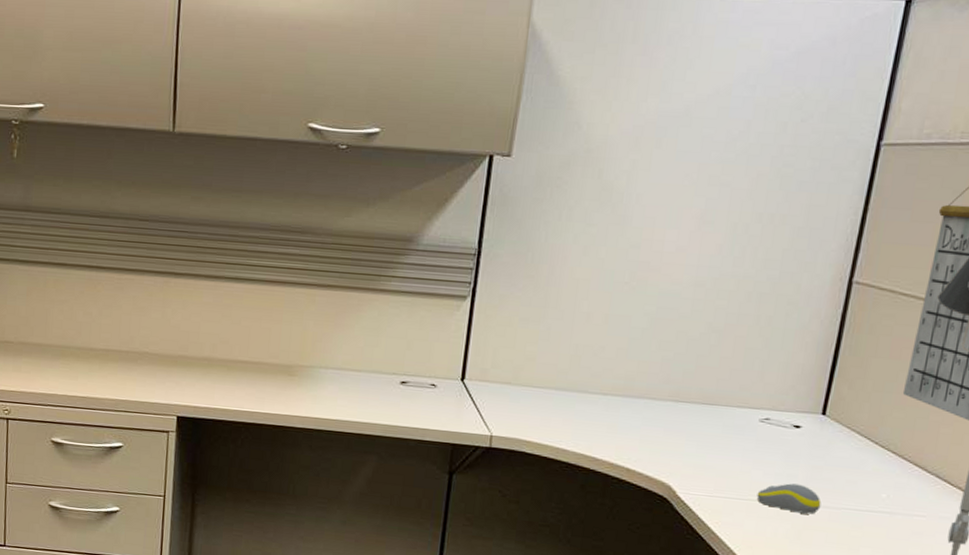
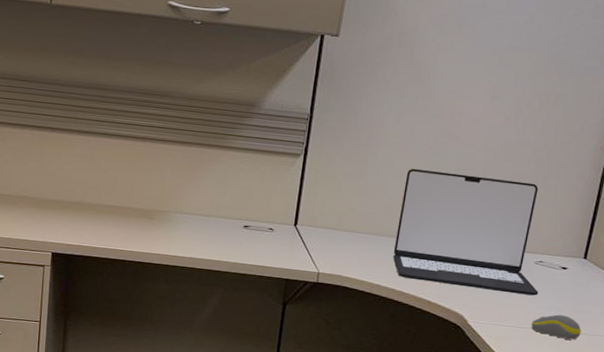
laptop: none [582,309,765,461] -> present [393,168,539,296]

